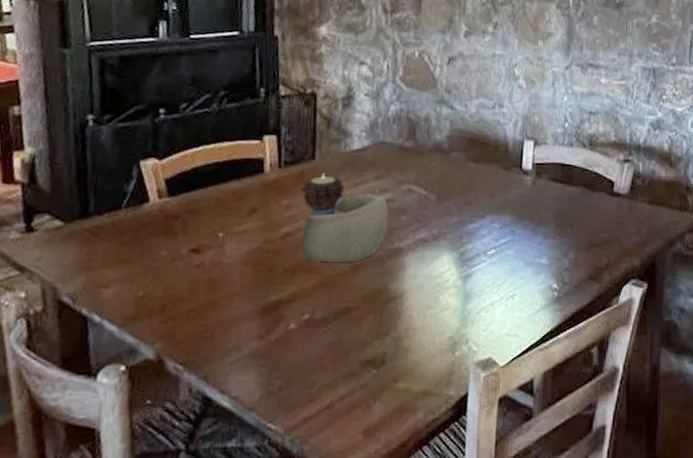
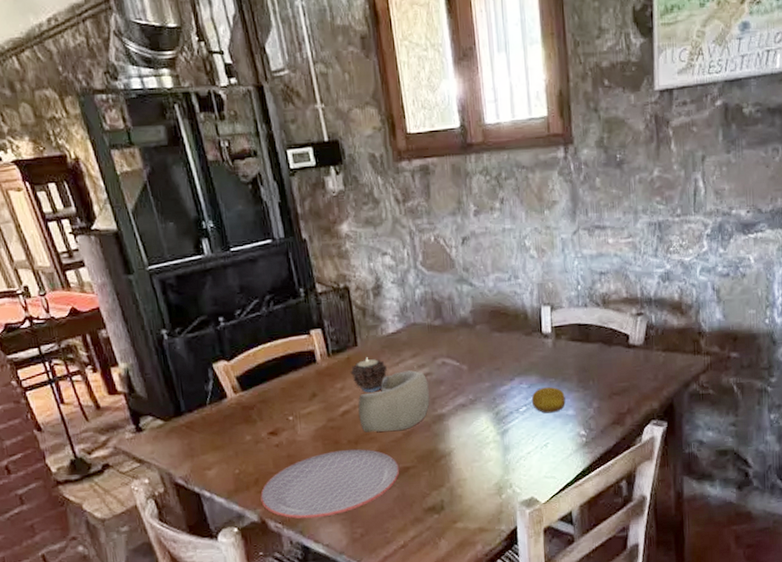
plate: none [163,278,340,361] -> present [260,448,400,519]
fruit: none [502,229,540,260] -> present [531,386,566,413]

